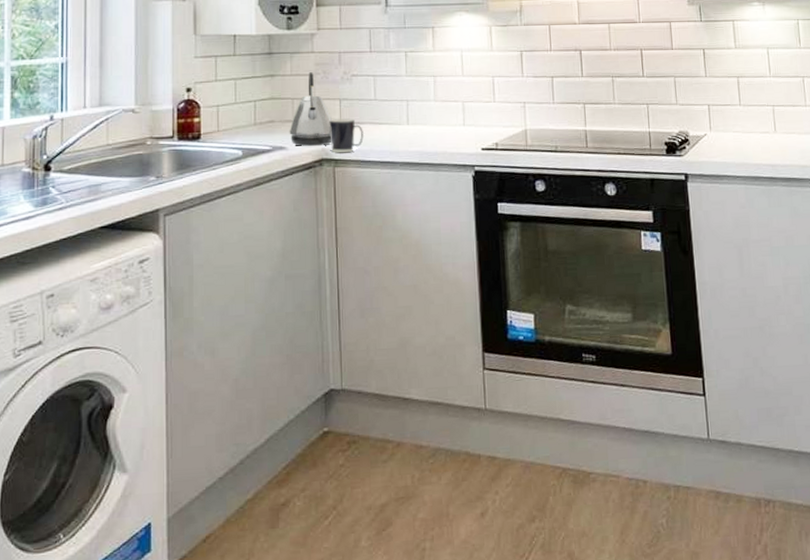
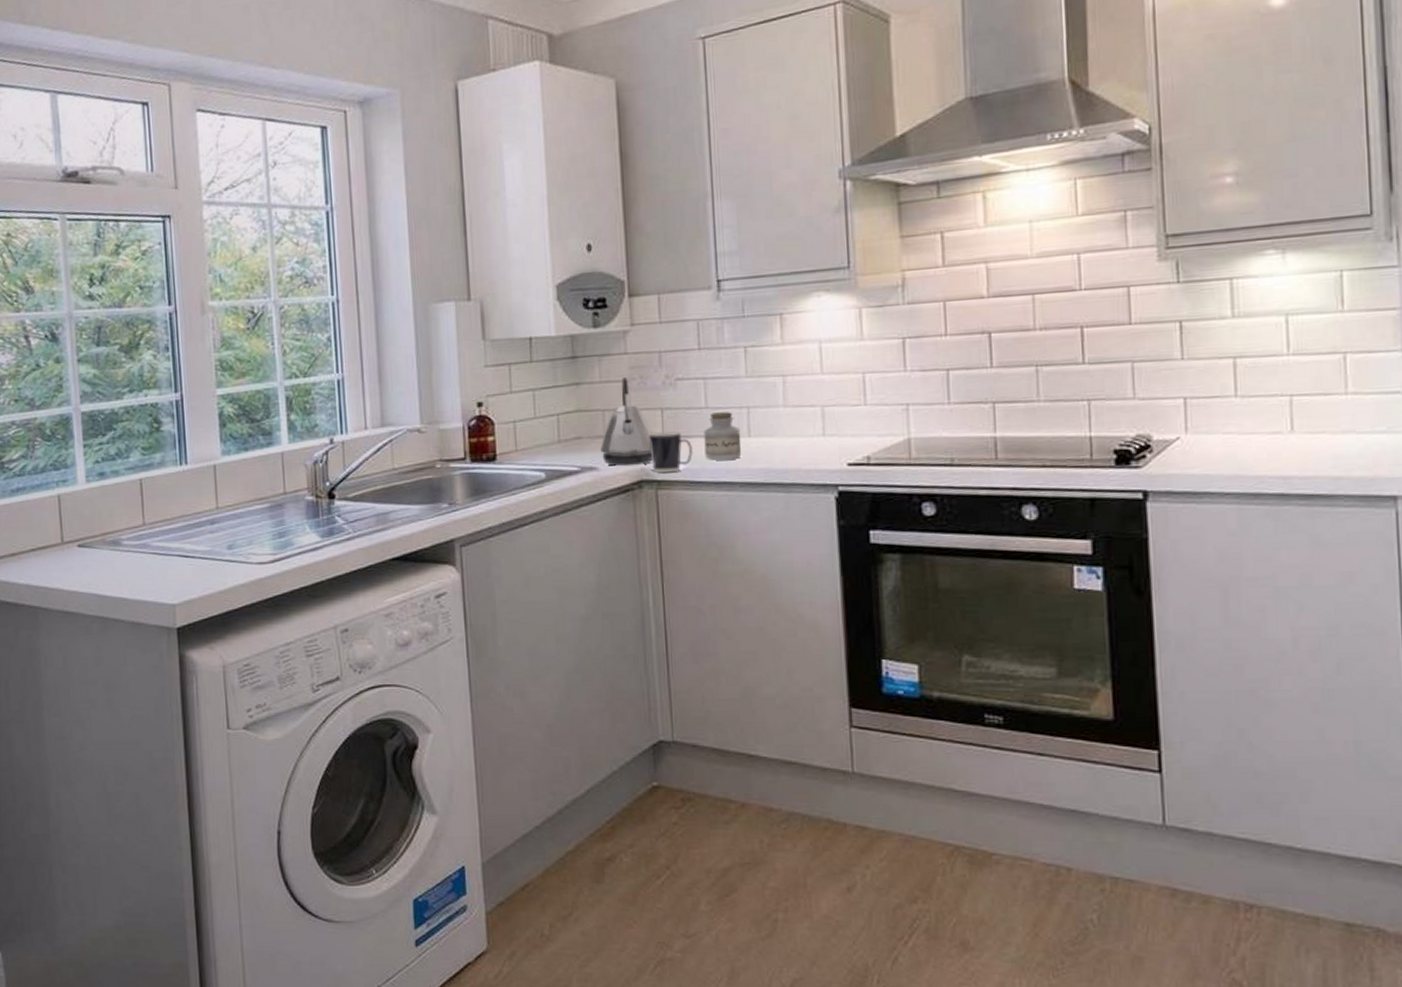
jar: none [373,104,402,144] -> present [704,412,742,461]

